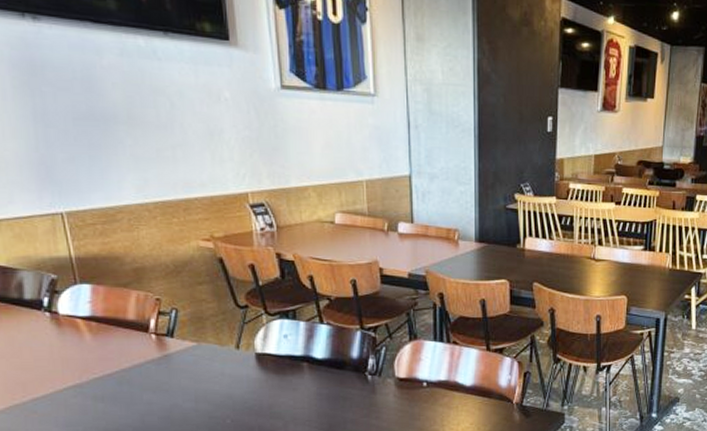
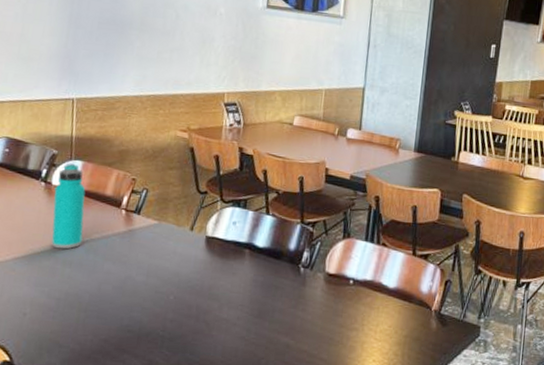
water bottle: none [63,289,111,384] -> present [51,164,86,249]

